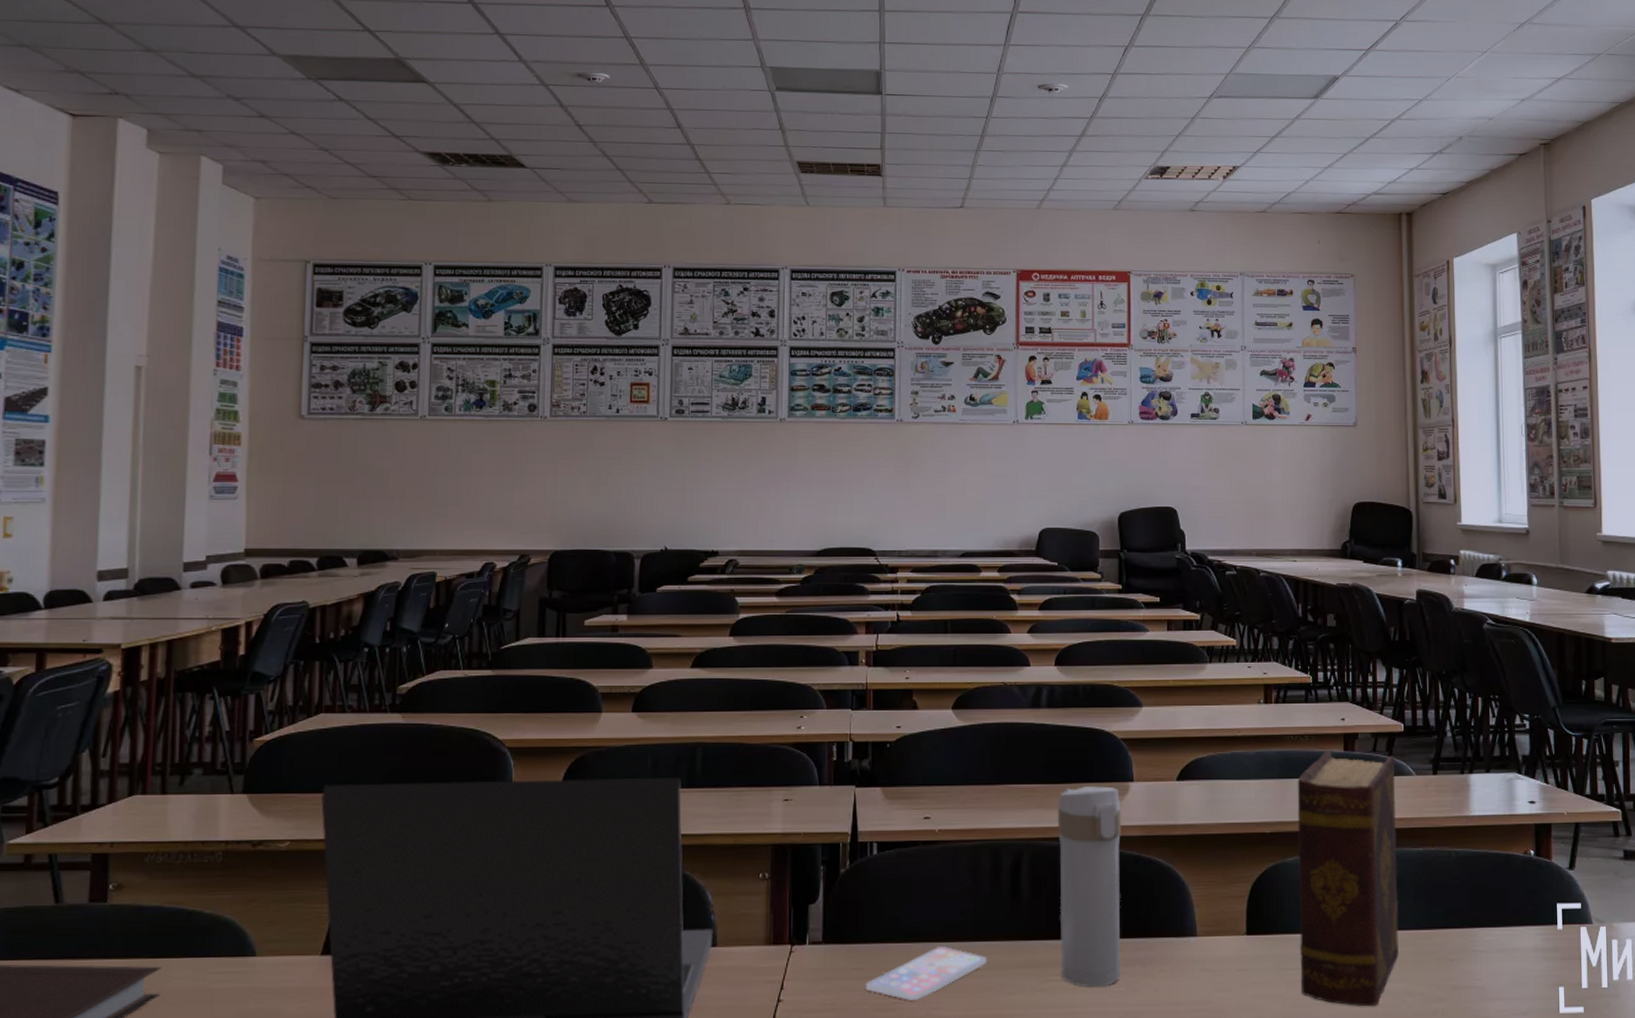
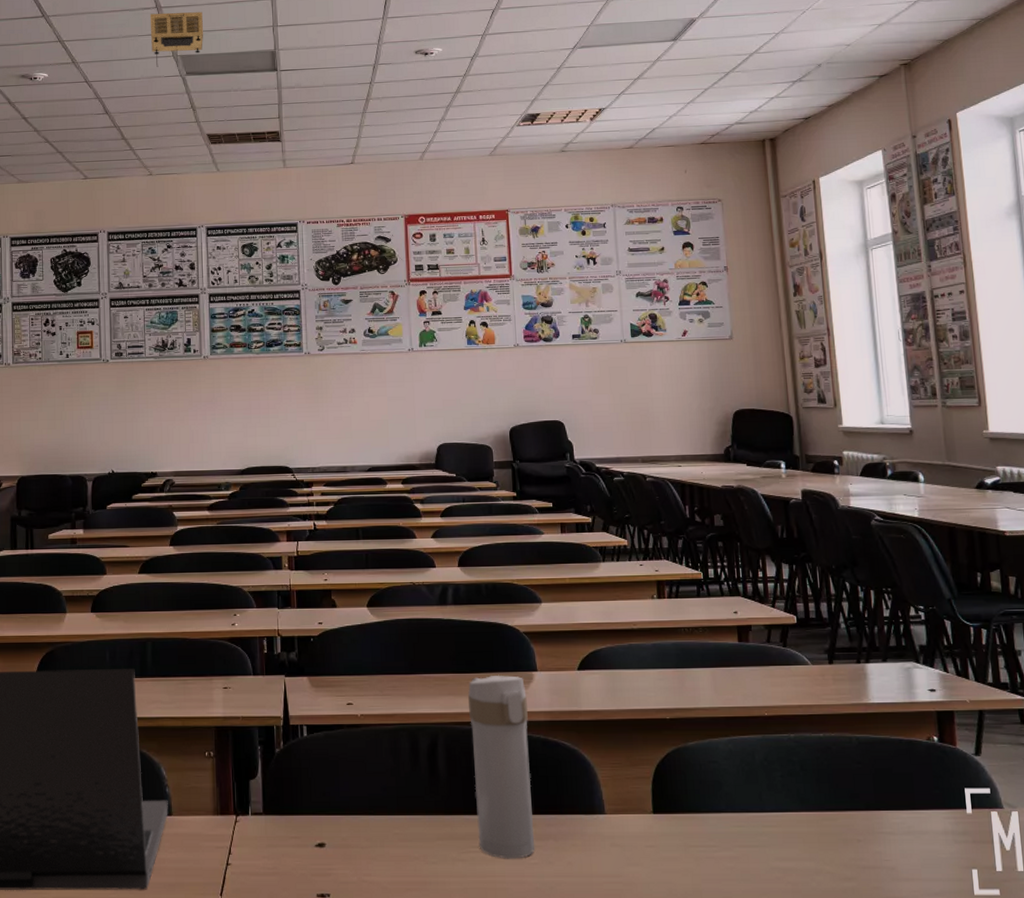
projector: none [736,15,799,80] -> present [150,12,203,67]
smartphone: present [866,946,986,1000] -> none [303,819,410,867]
diary: present [1297,751,1400,1007] -> none [694,642,806,884]

